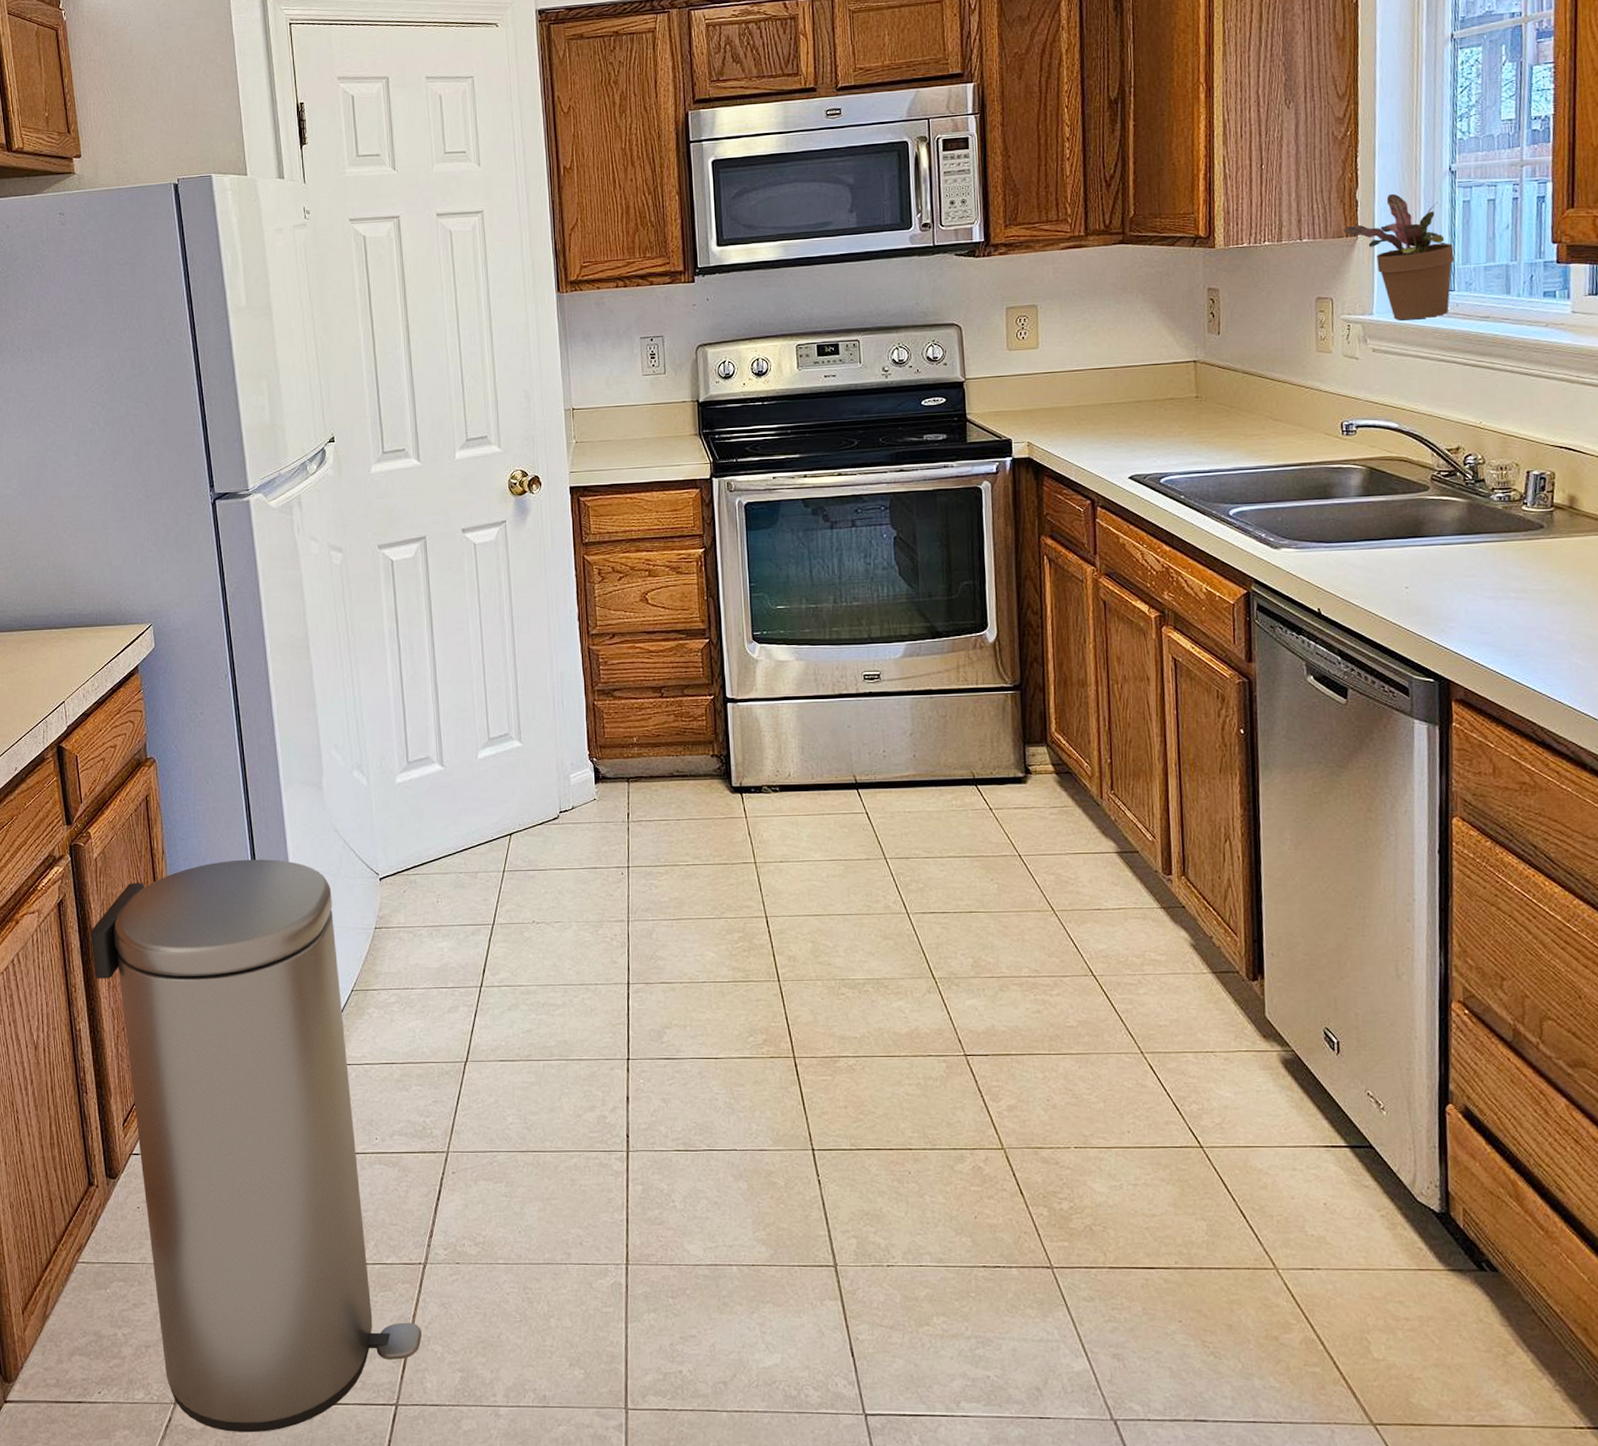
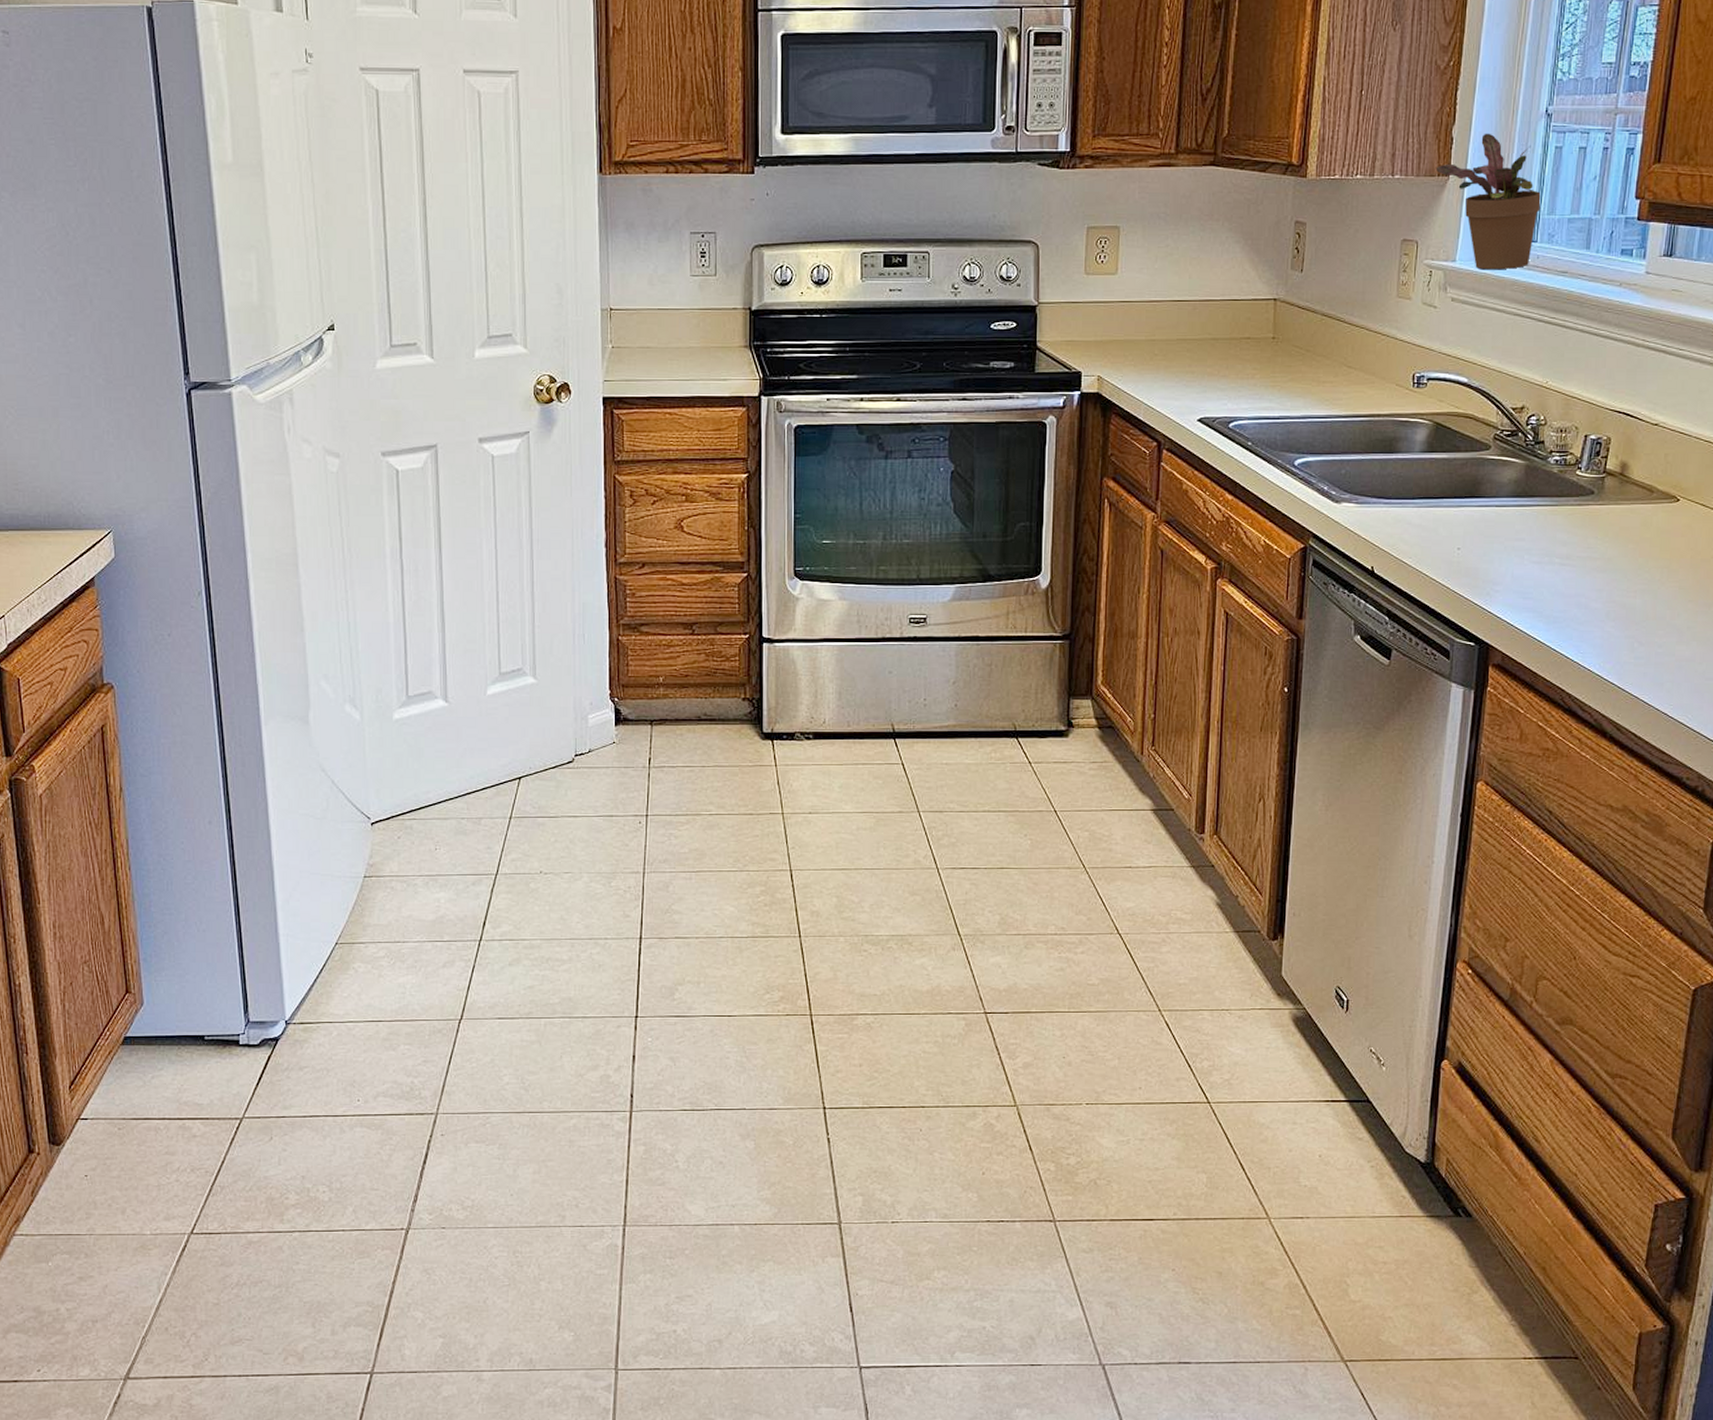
pedal bin: present [90,859,422,1433] -> none [33,799,401,1406]

